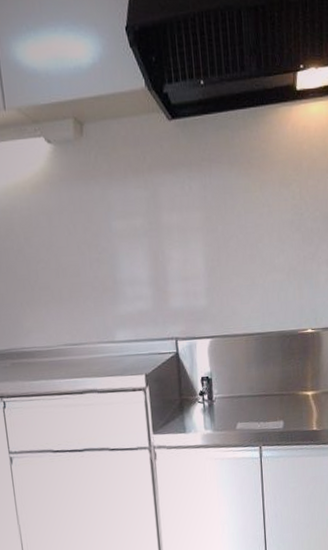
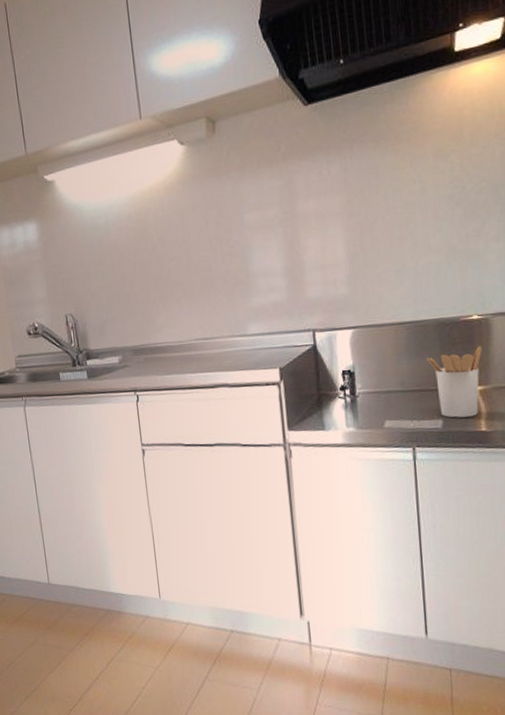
utensil holder: none [272,356,314,419] -> present [427,346,482,418]

